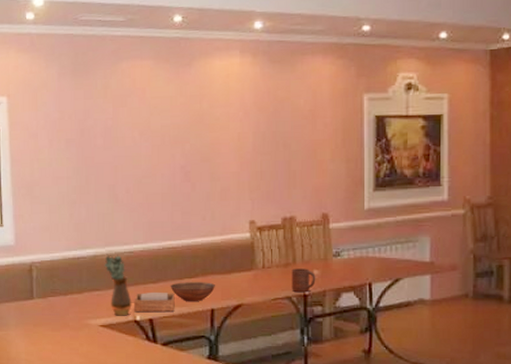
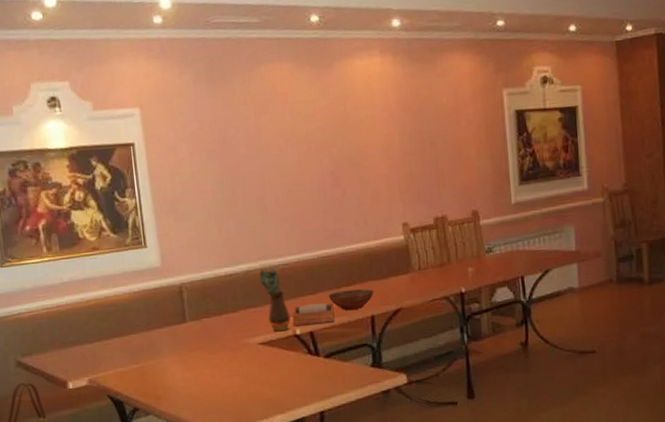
cup: present [291,268,316,293] -> none [447,267,471,292]

